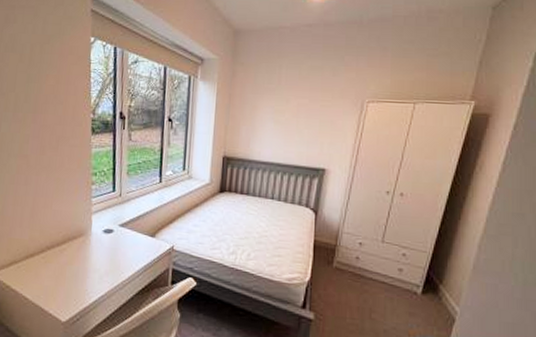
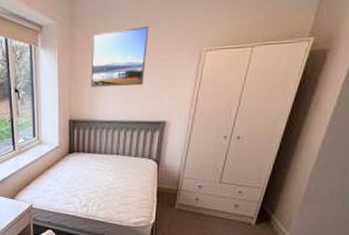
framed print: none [248,70,311,129] -> present [90,25,149,87]

